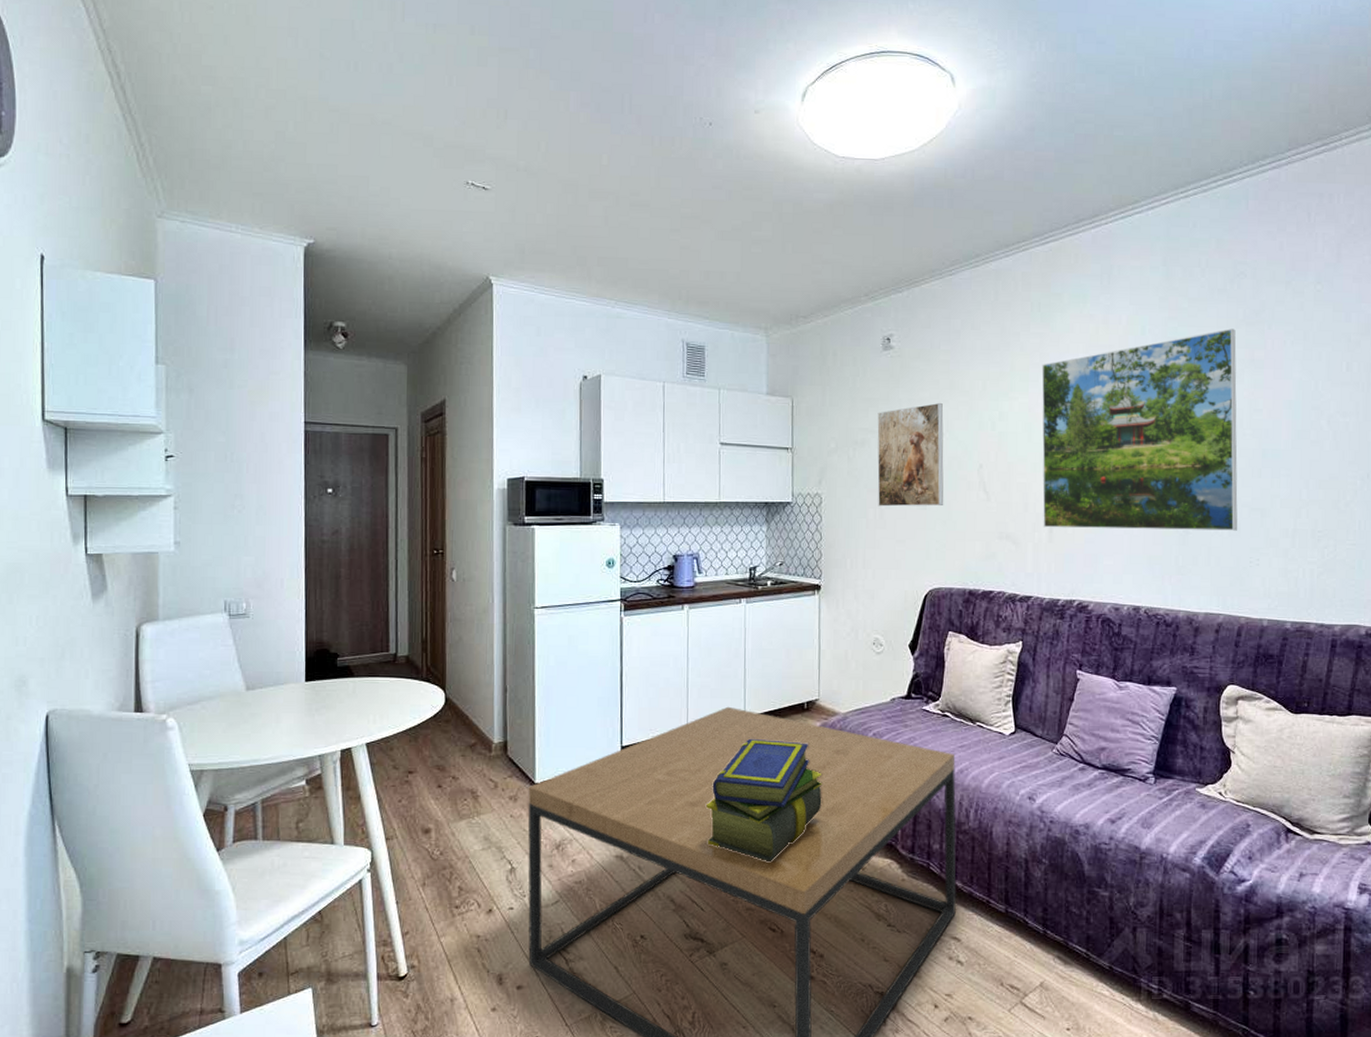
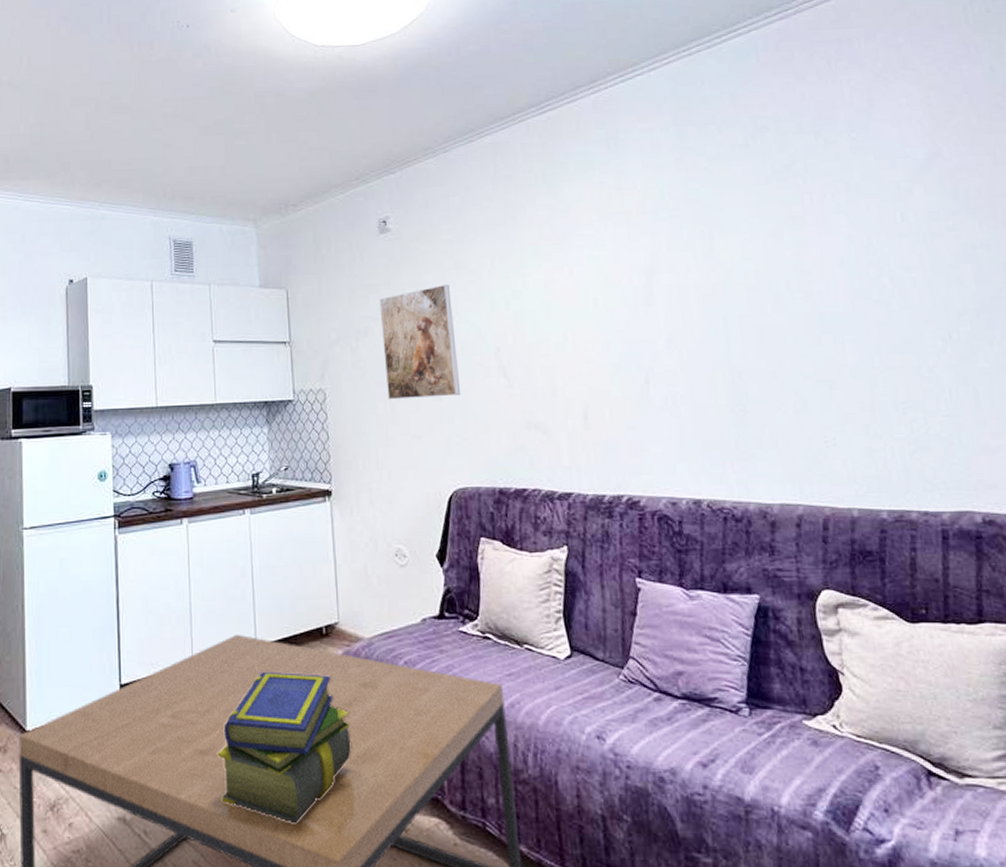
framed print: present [1041,328,1238,531] -> none [553,185,803,414]

